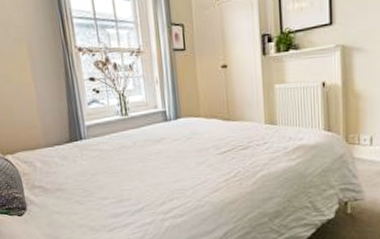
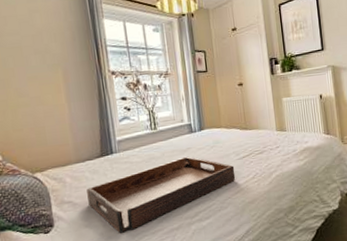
serving tray: none [56,147,215,223] -> present [86,156,236,233]

